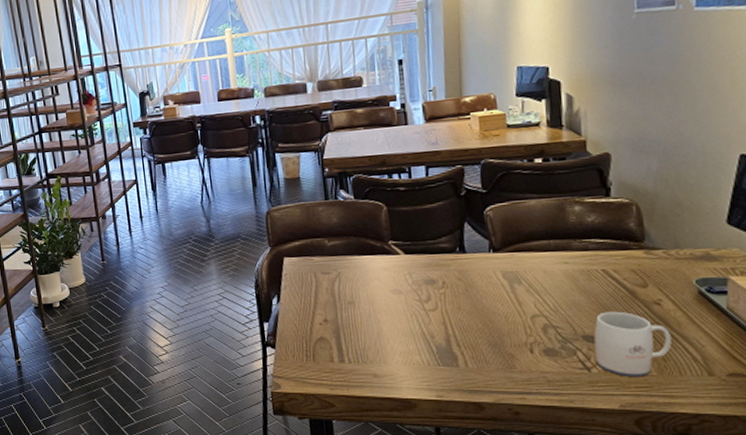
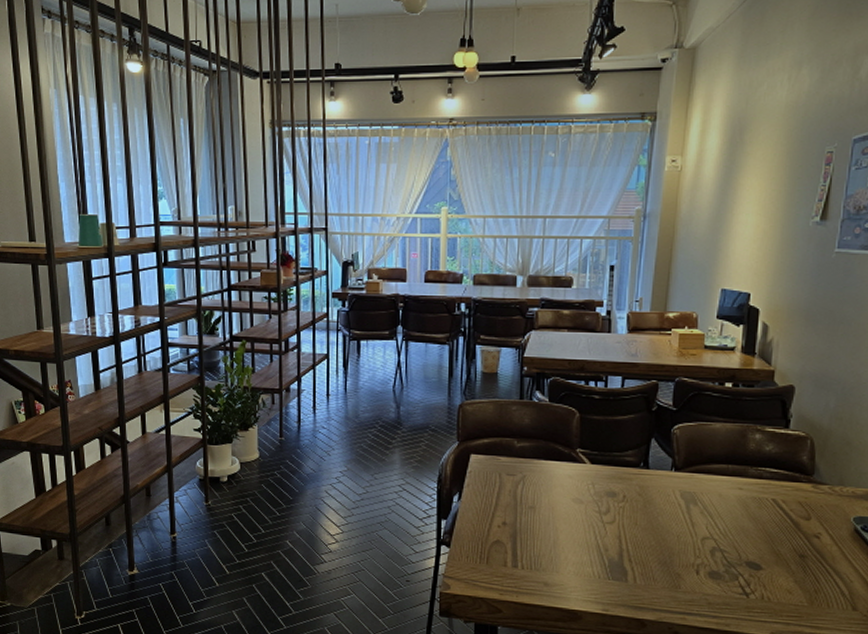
mug: present [593,311,672,378] -> none [755,540,825,607]

